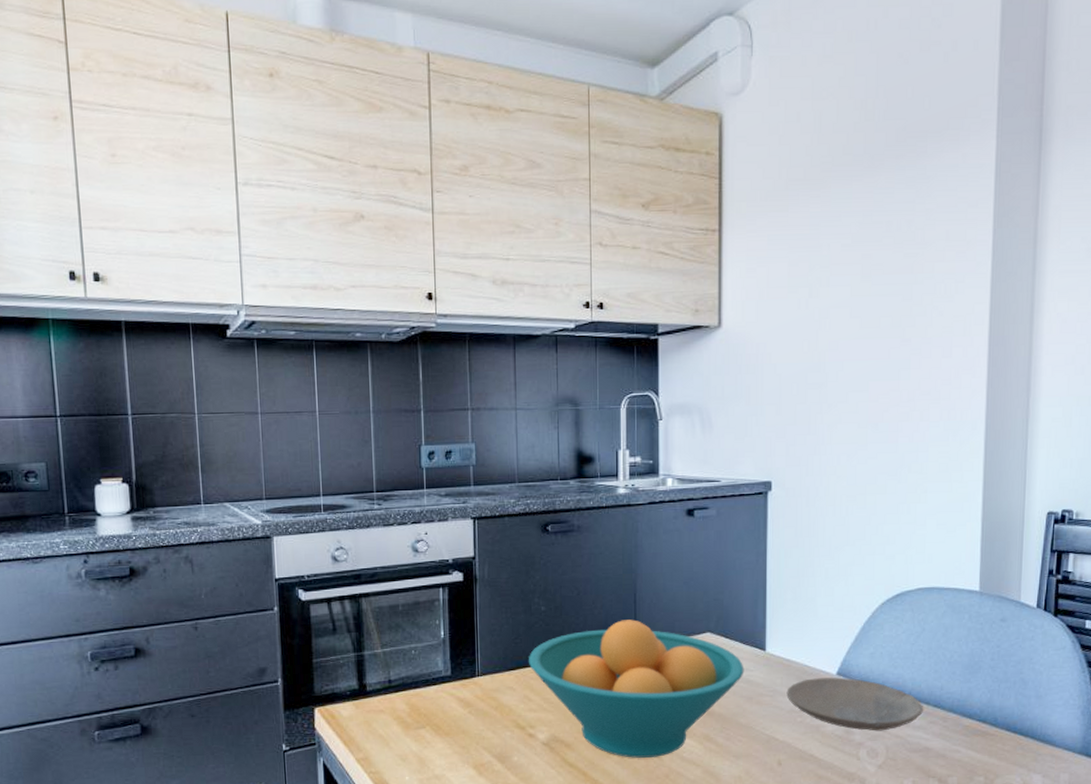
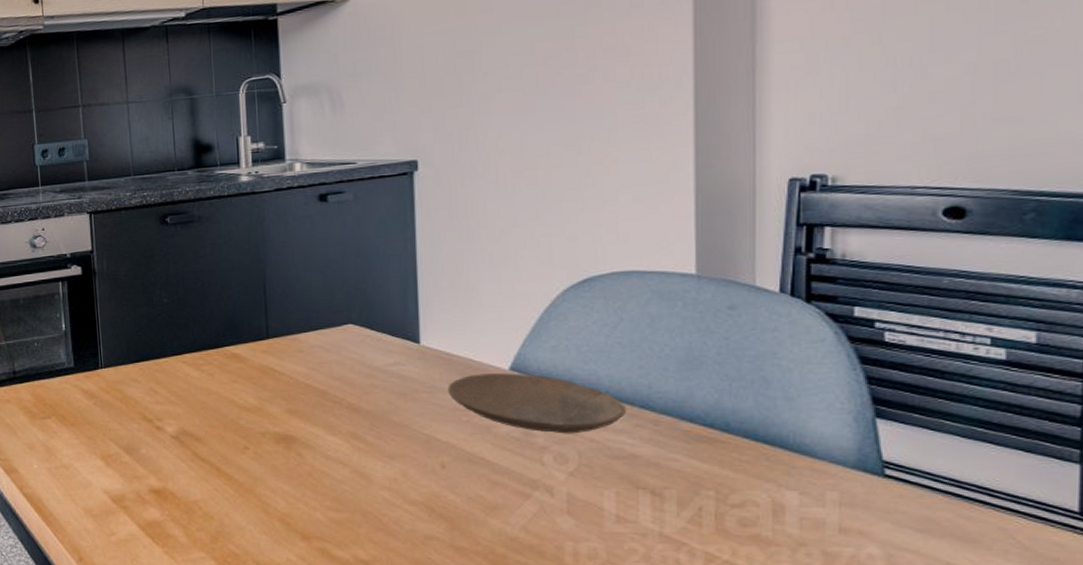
fruit bowl: present [528,619,744,758] -> none [152,311,395,455]

